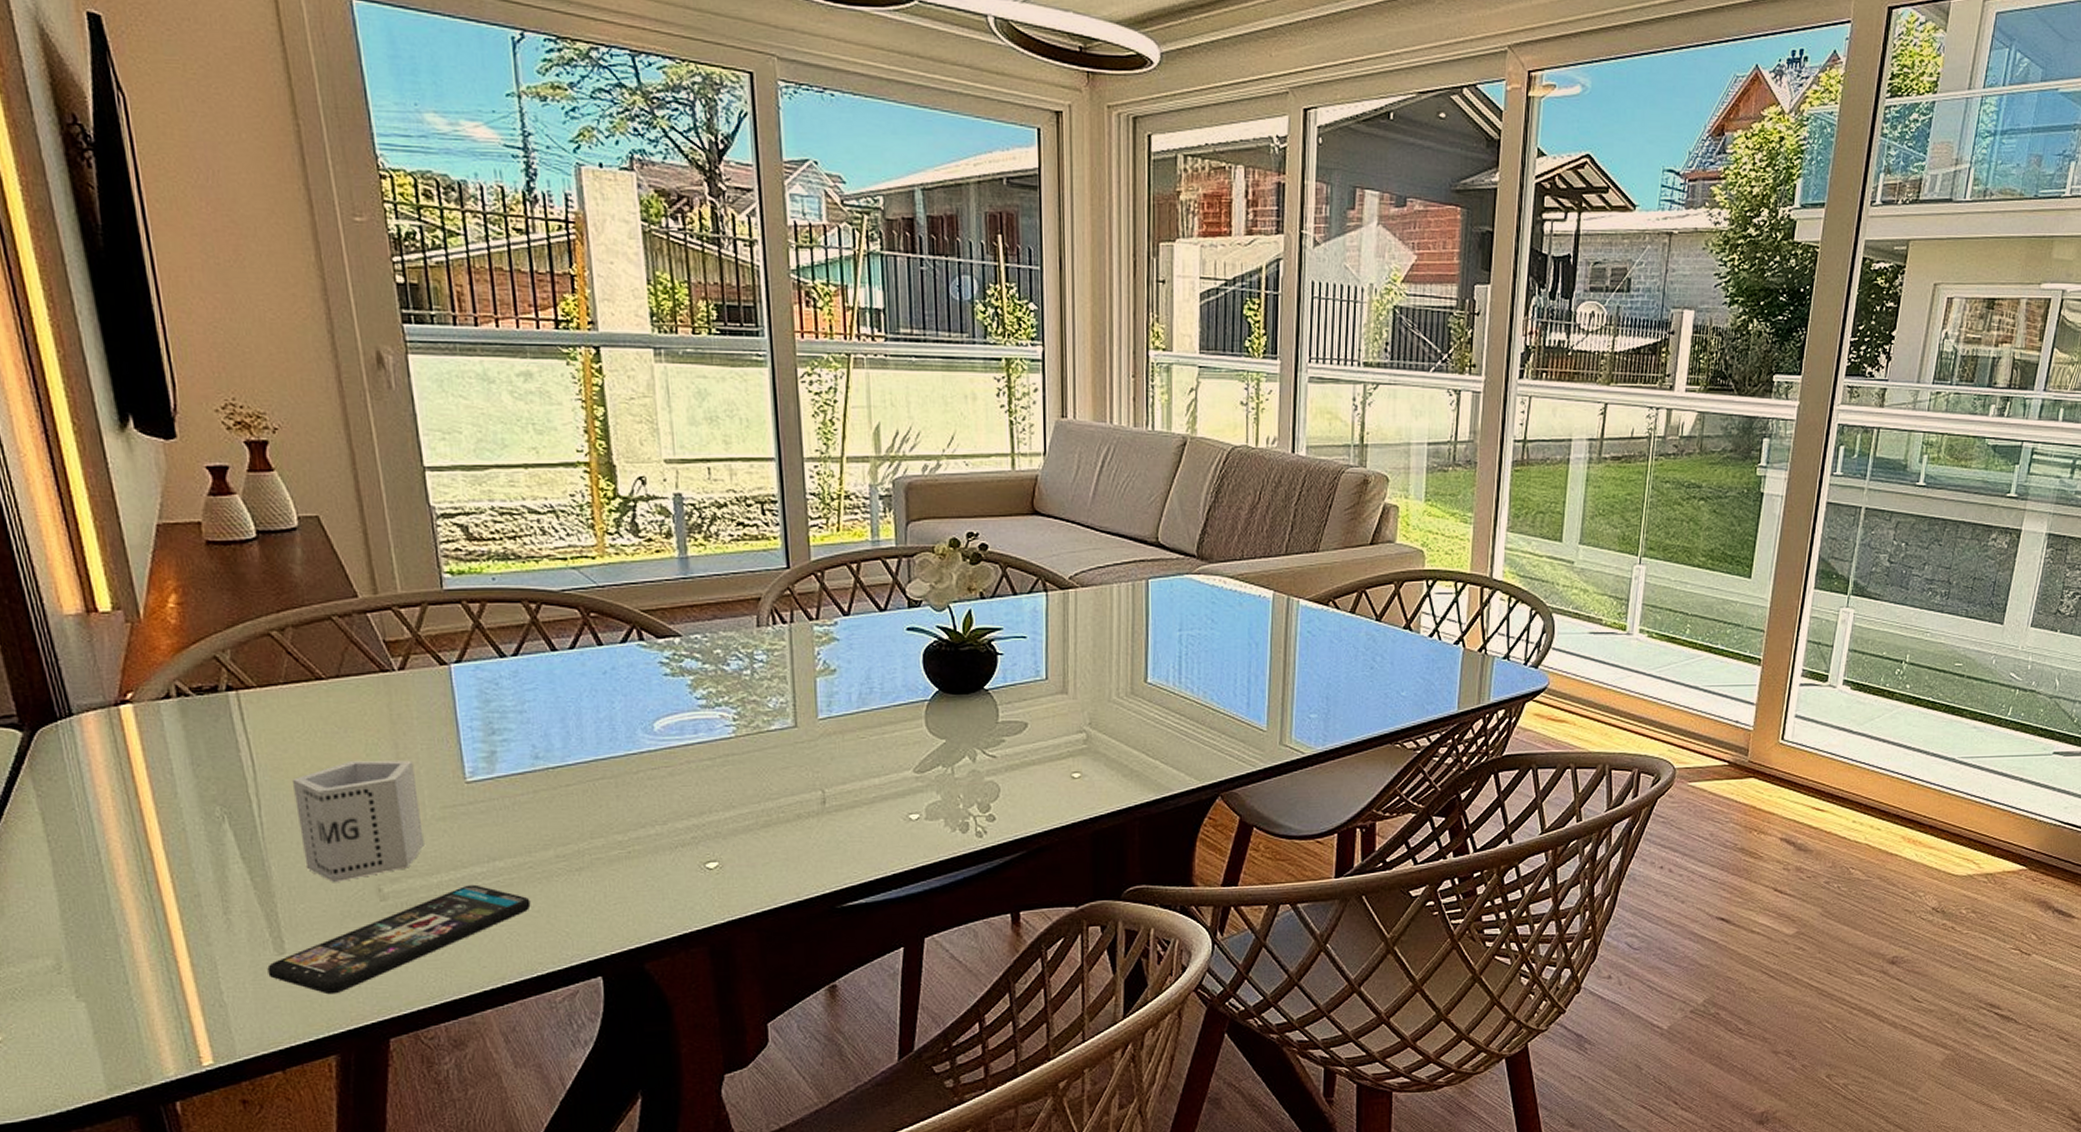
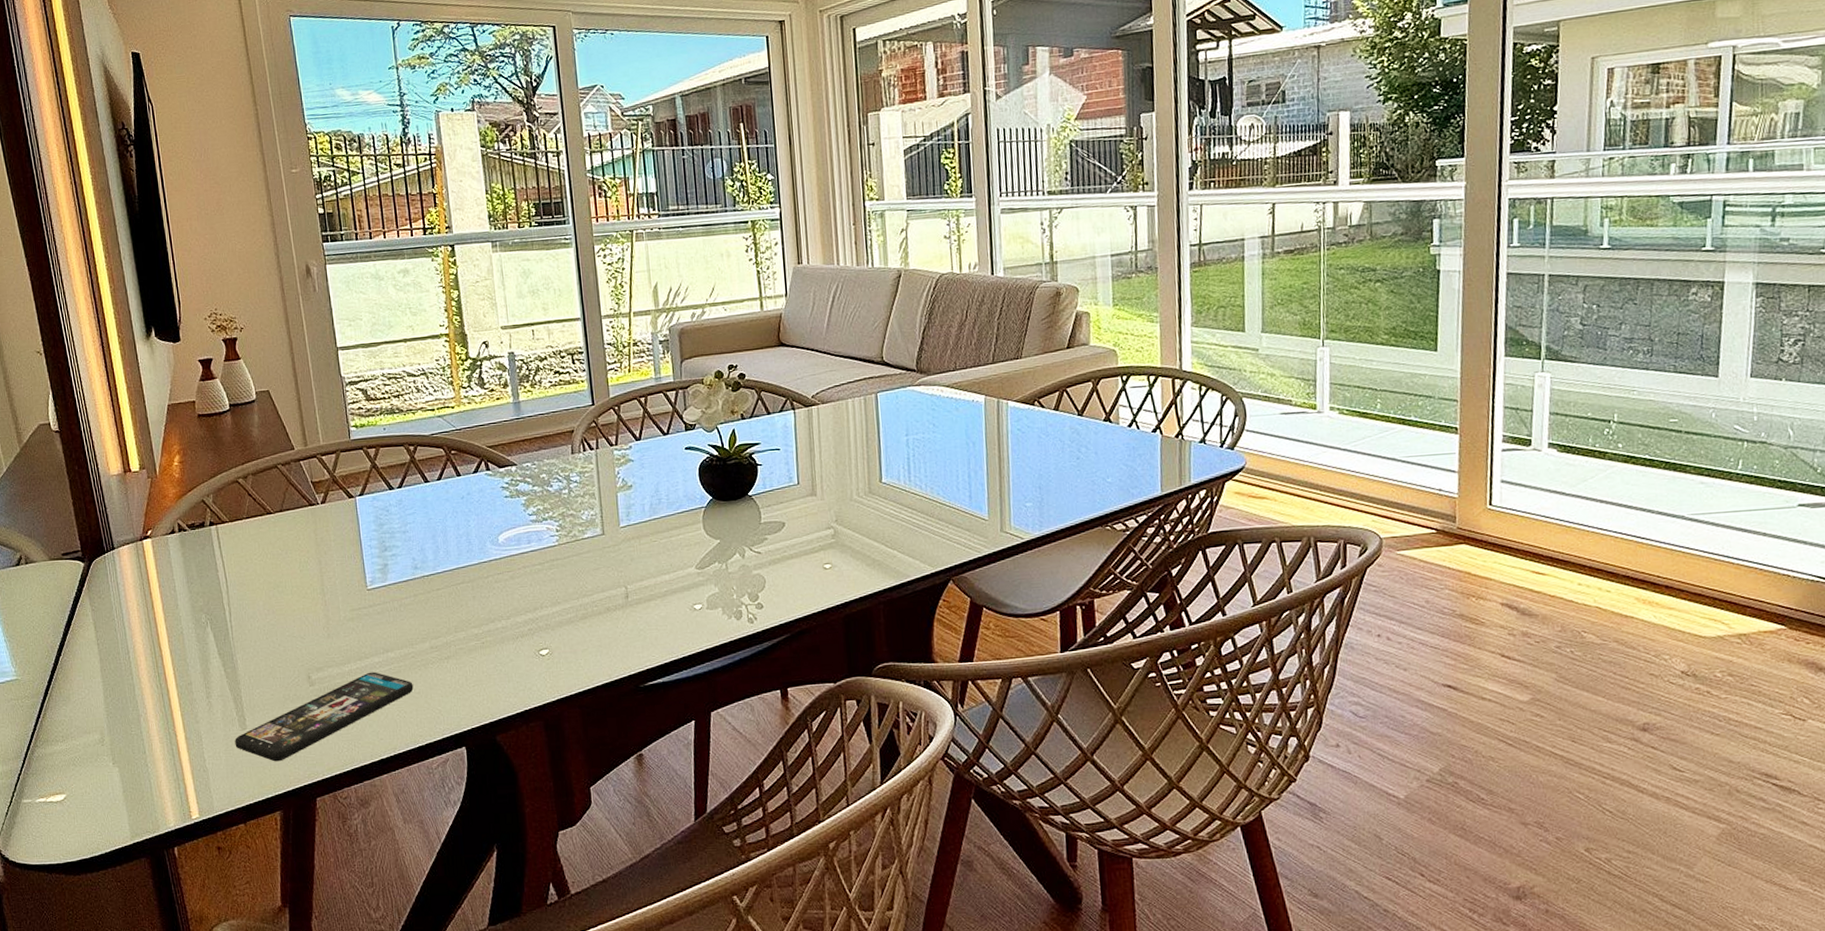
cup: present [291,760,424,883] -> none [251,574,339,673]

